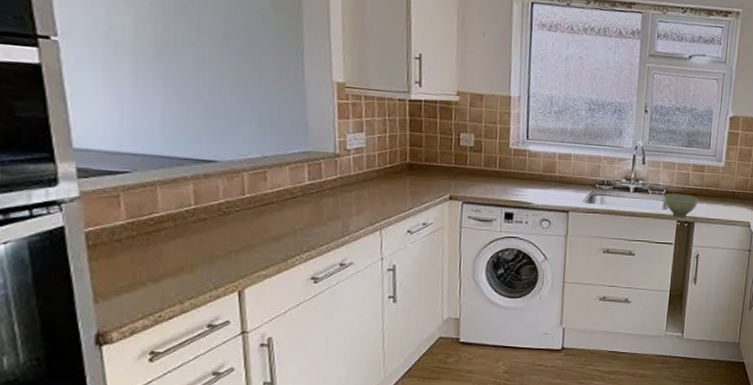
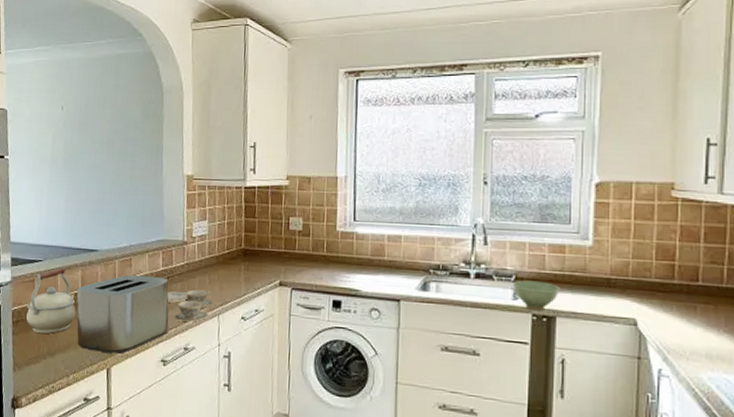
kettle: none [109,179,190,258] -> present [26,267,77,334]
toaster: none [187,188,320,274] -> present [76,274,169,354]
tea set: none [316,204,373,237] -> present [167,289,213,322]

